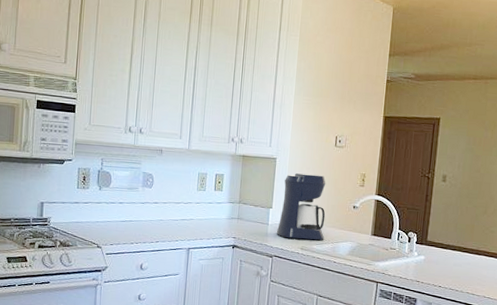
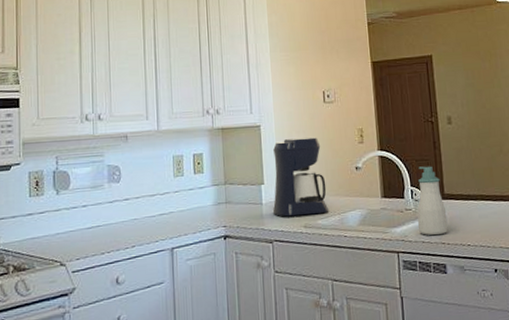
soap bottle: none [399,214,426,274] -> present [417,166,448,236]

